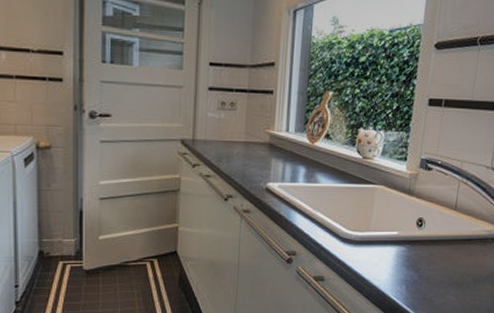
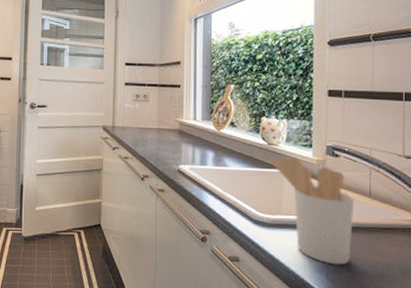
utensil holder: none [363,170,441,277] -> present [270,156,355,265]

